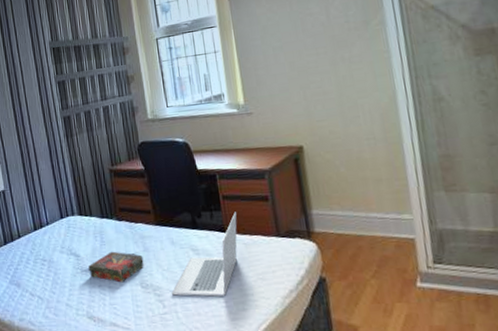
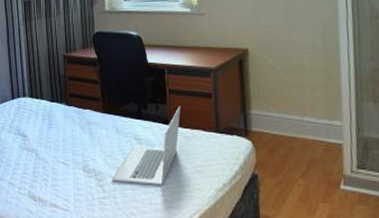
book: present [88,251,144,283] -> none [34,134,88,166]

